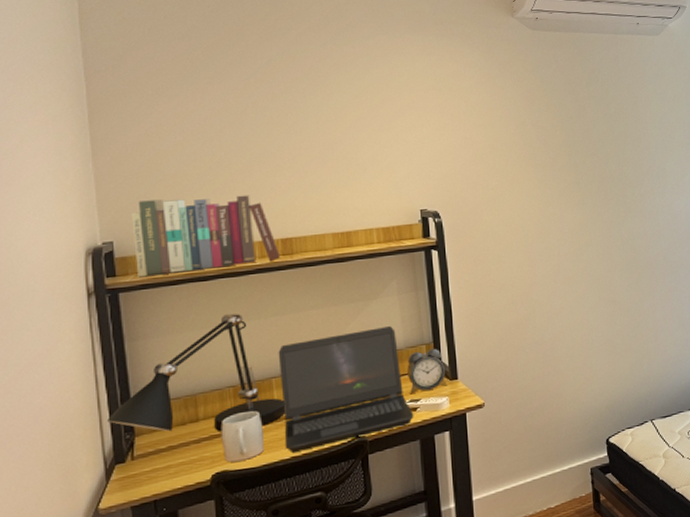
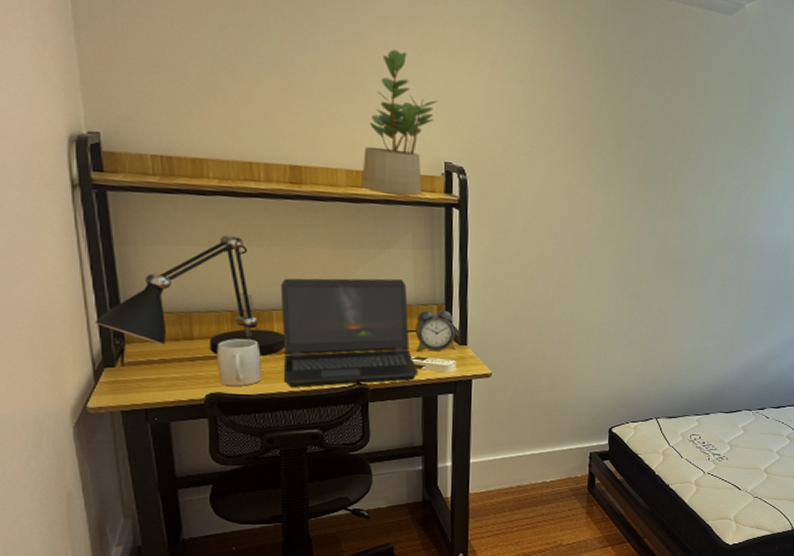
books: present [132,195,280,278] -> none [121,92,287,188]
potted plant: none [346,120,411,249] -> present [361,49,439,196]

